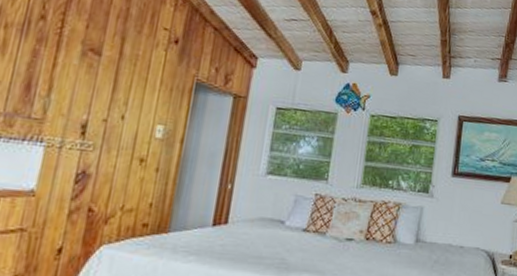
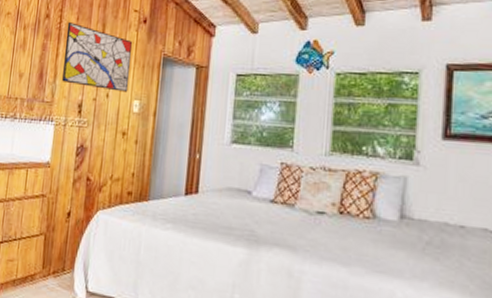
wall art: none [58,29,160,116] -> present [61,22,133,92]

